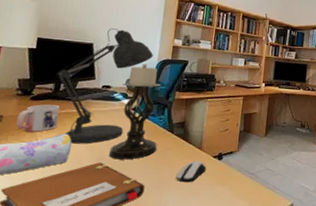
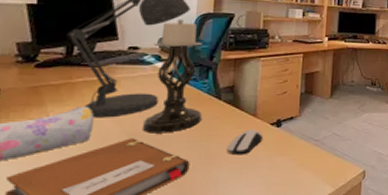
mug: present [16,104,60,132] -> none [19,73,75,106]

